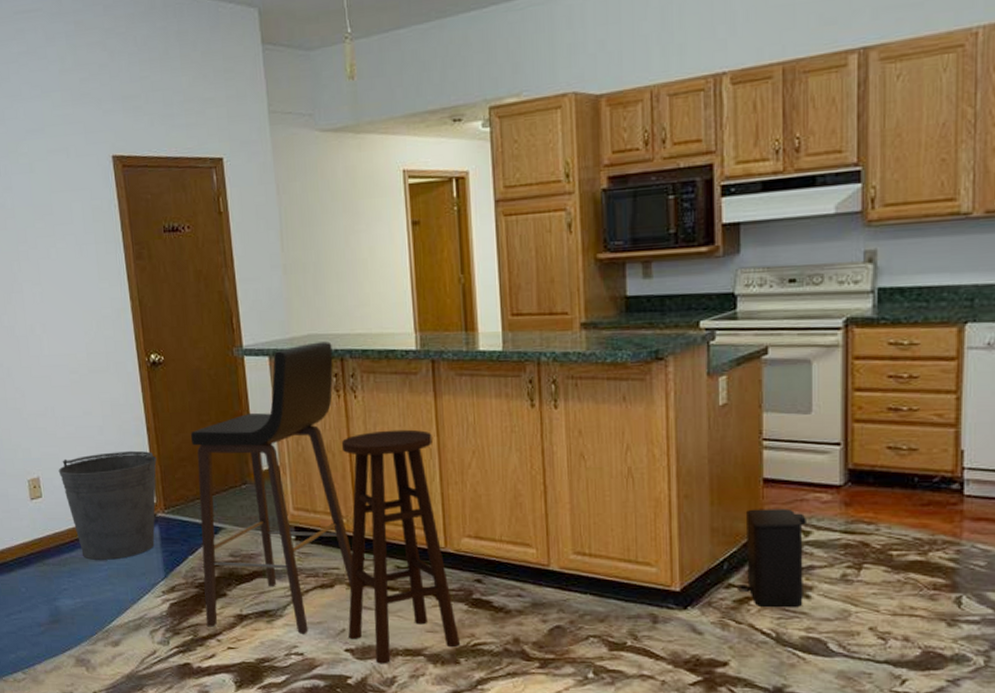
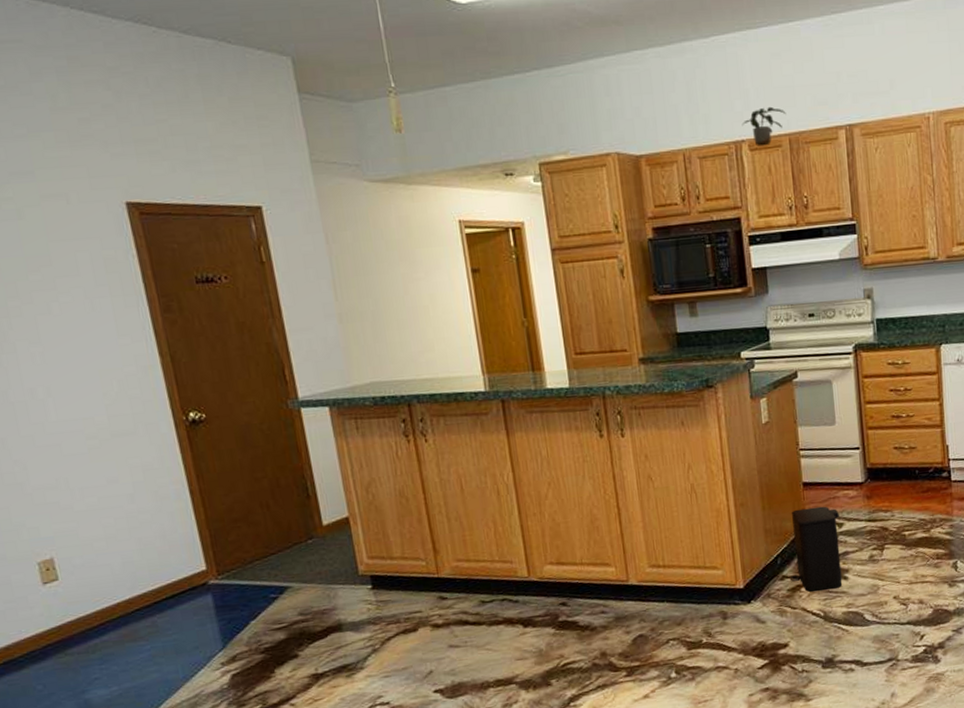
bucket: present [58,450,157,560] -> none [78,515,208,641]
bar stool: present [191,342,353,634] -> none [244,388,436,693]
bar stool: present [341,429,460,664] -> none [414,467,550,699]
potted plant: none [724,30,782,79] -> present [742,106,787,146]

